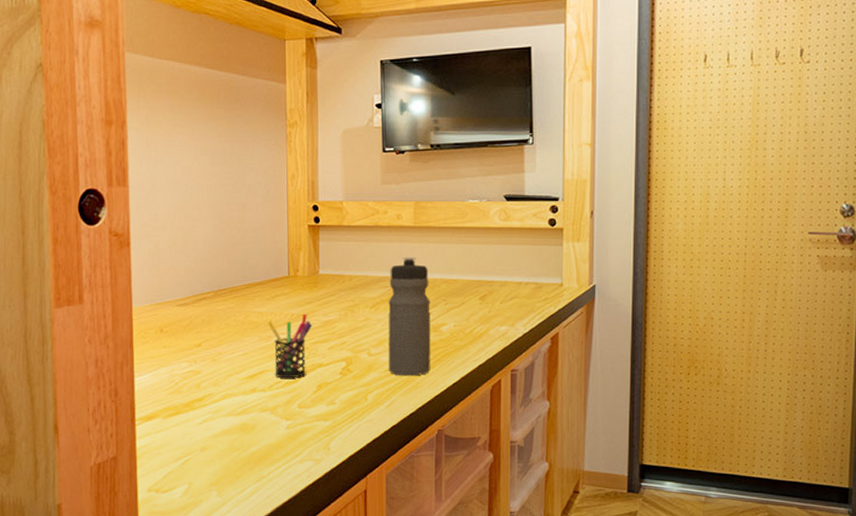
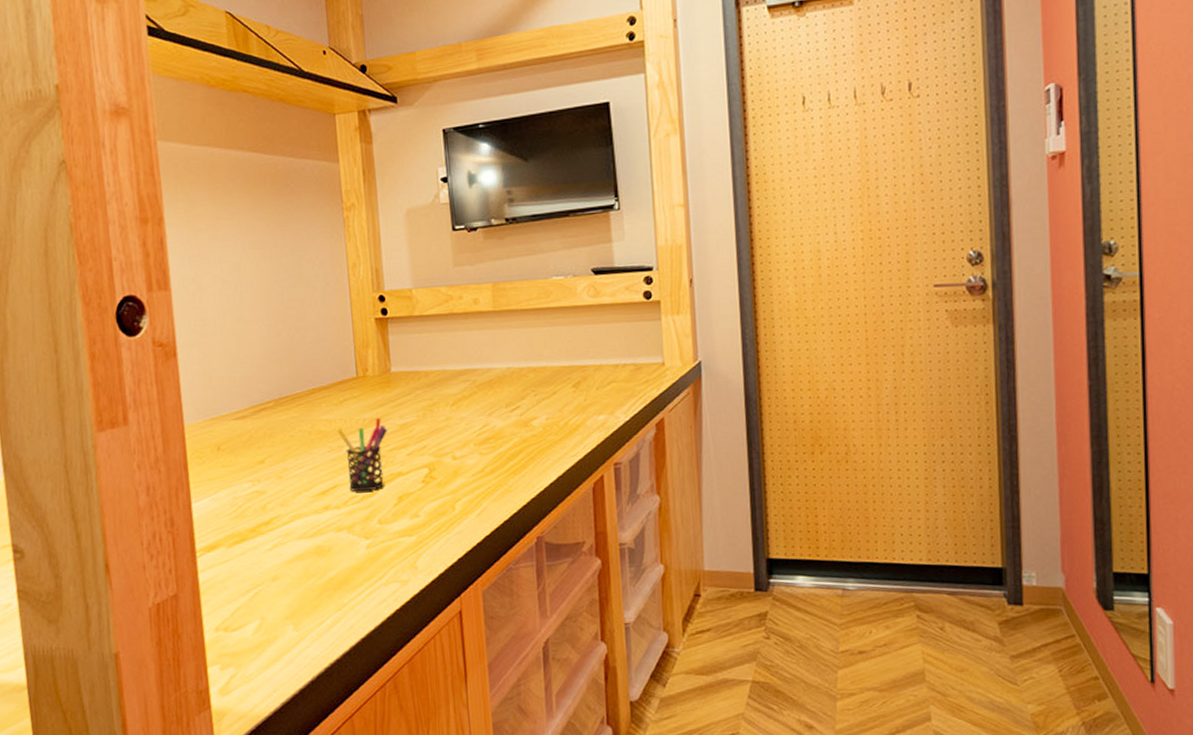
water bottle: present [388,256,431,376] -> none [470,344,524,480]

